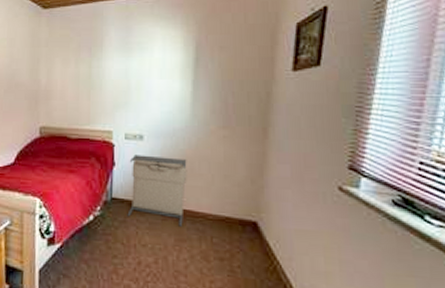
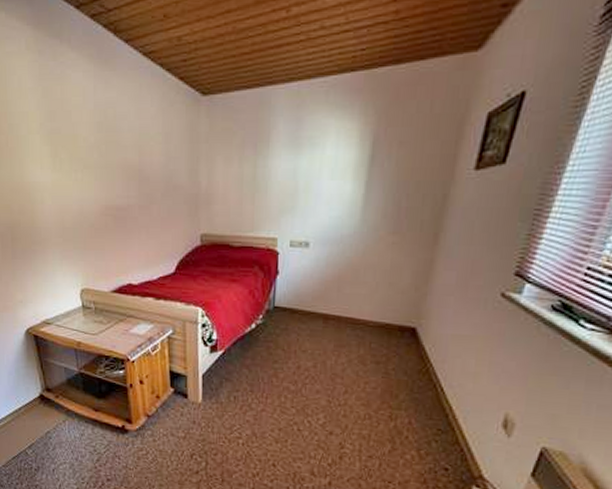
laundry hamper: present [127,154,187,227] -> none [289,263,353,333]

